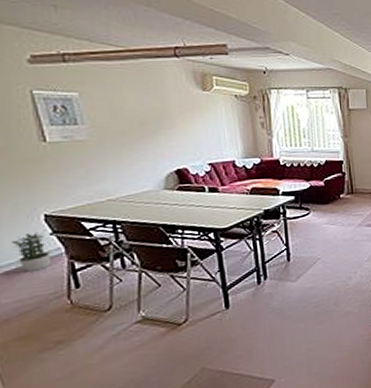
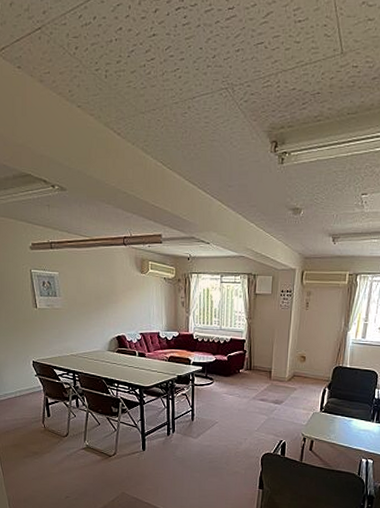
potted plant: present [11,232,50,272] -> none [13,373,34,401]

